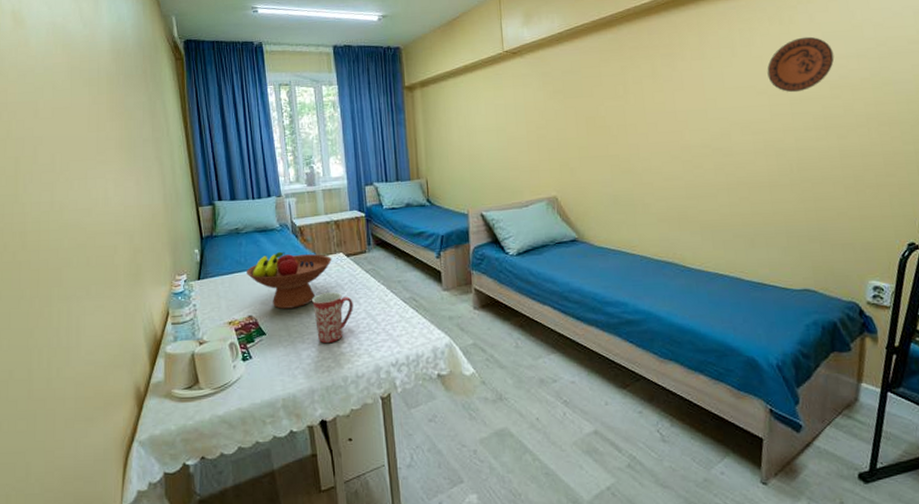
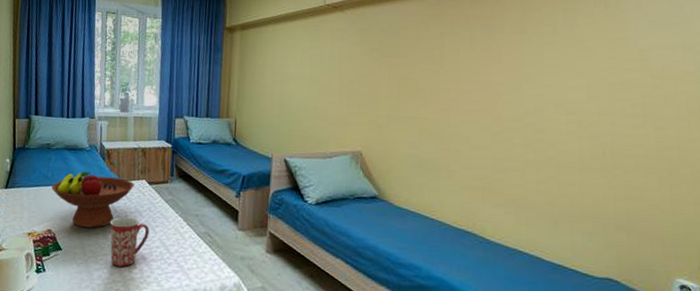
decorative plate: present [767,36,835,93] -> none [588,23,659,78]

